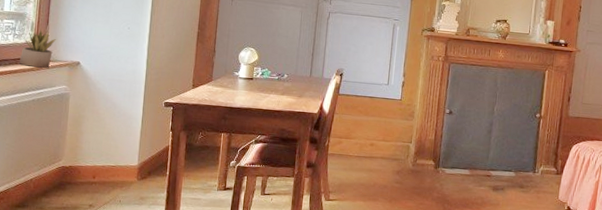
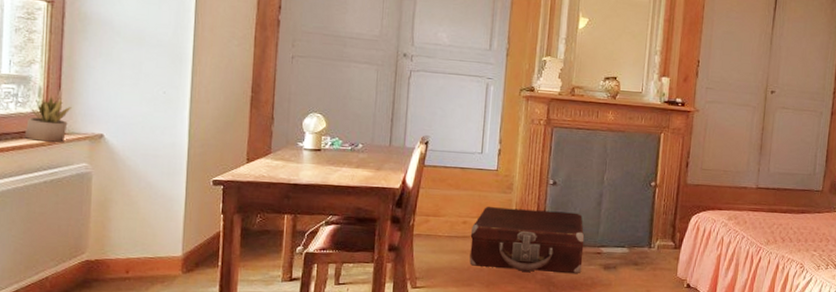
suitcase: none [375,131,476,193] -> present [469,207,585,273]

